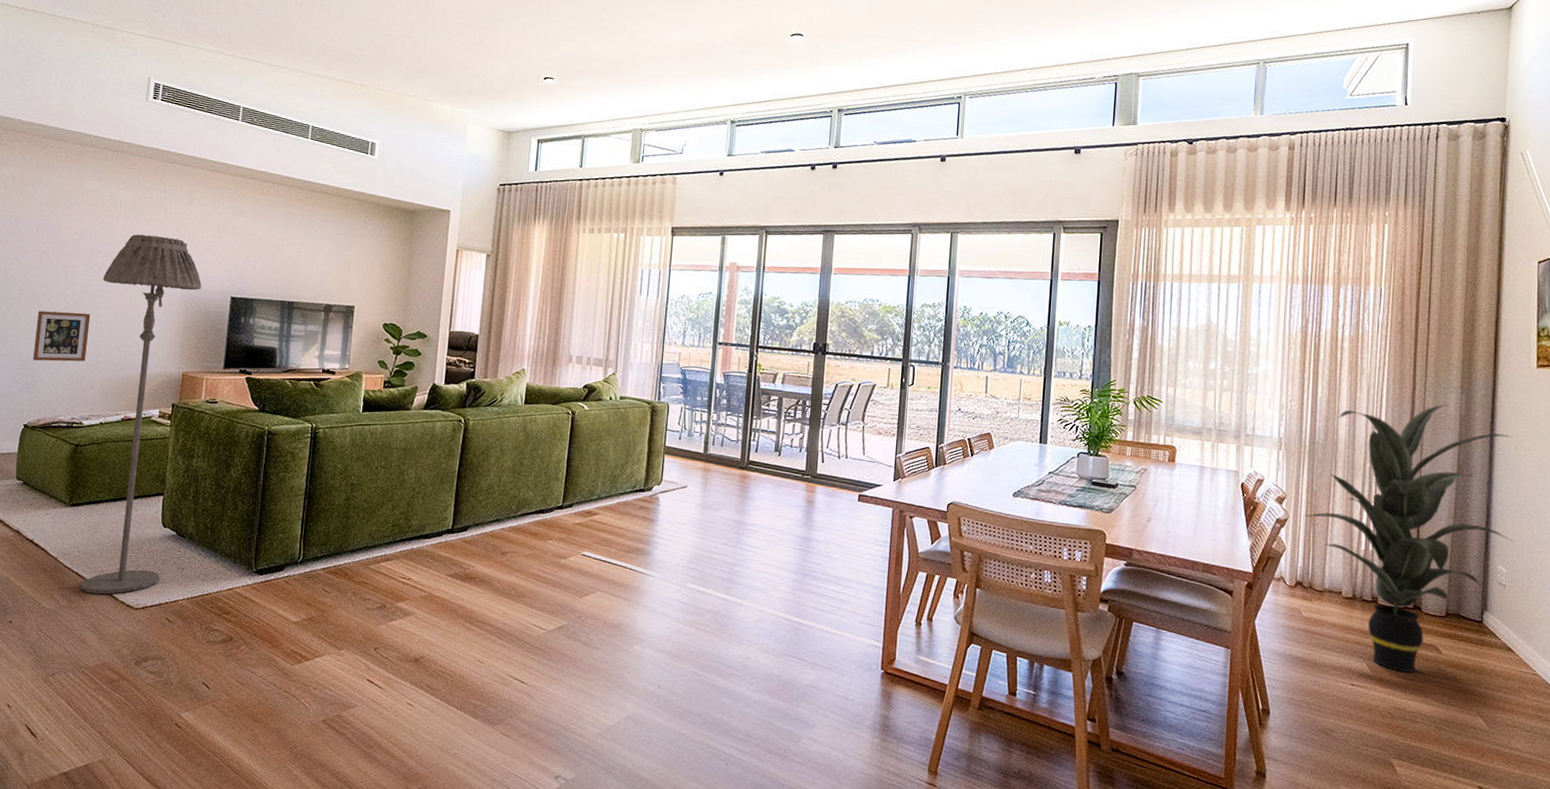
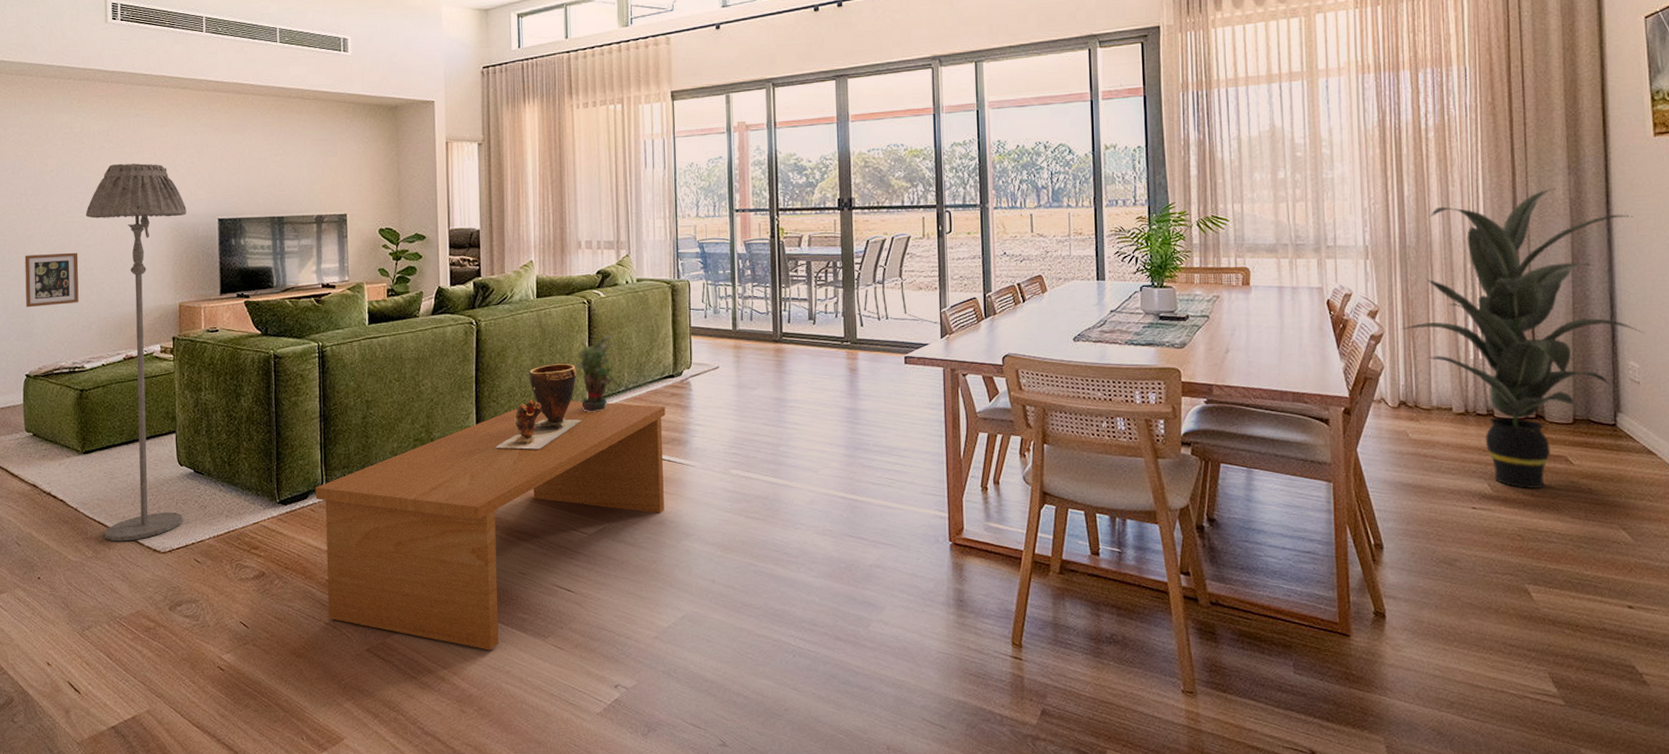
coffee table: none [289,500,633,732] -> present [315,401,666,651]
clay pot: none [469,466,554,546] -> present [496,362,582,450]
potted plant: none [554,444,594,517] -> present [578,333,617,412]

